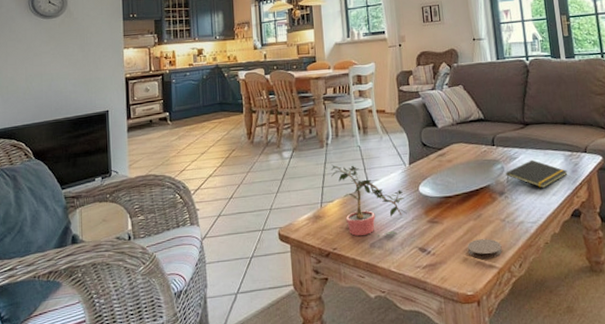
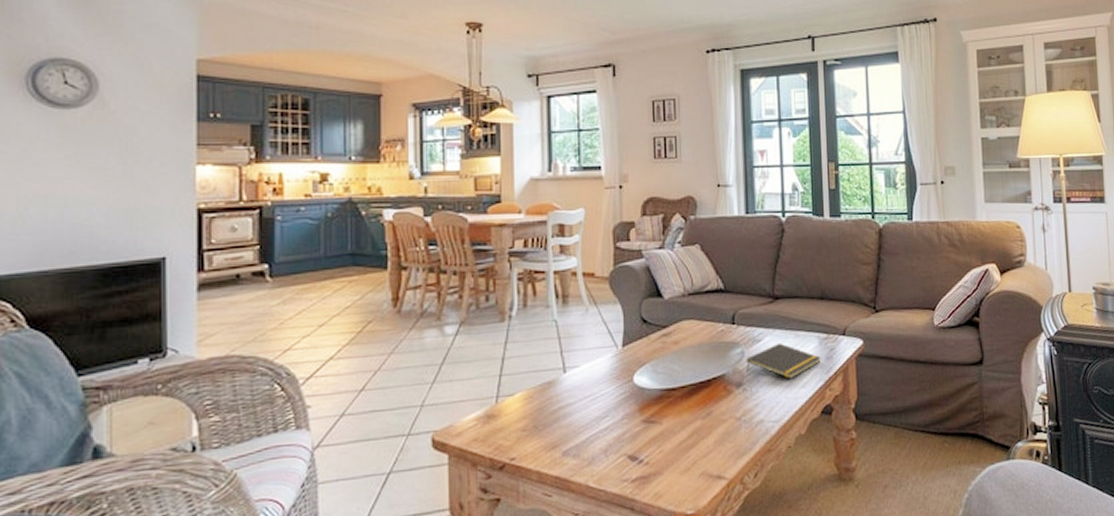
potted plant: present [331,164,407,237] -> none [513,344,615,443]
coaster: present [467,239,502,259] -> none [691,442,735,468]

